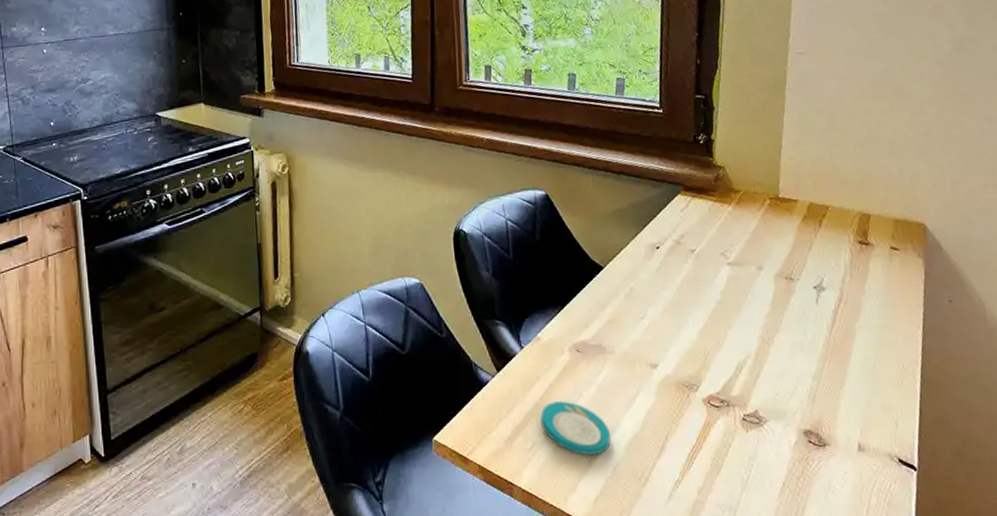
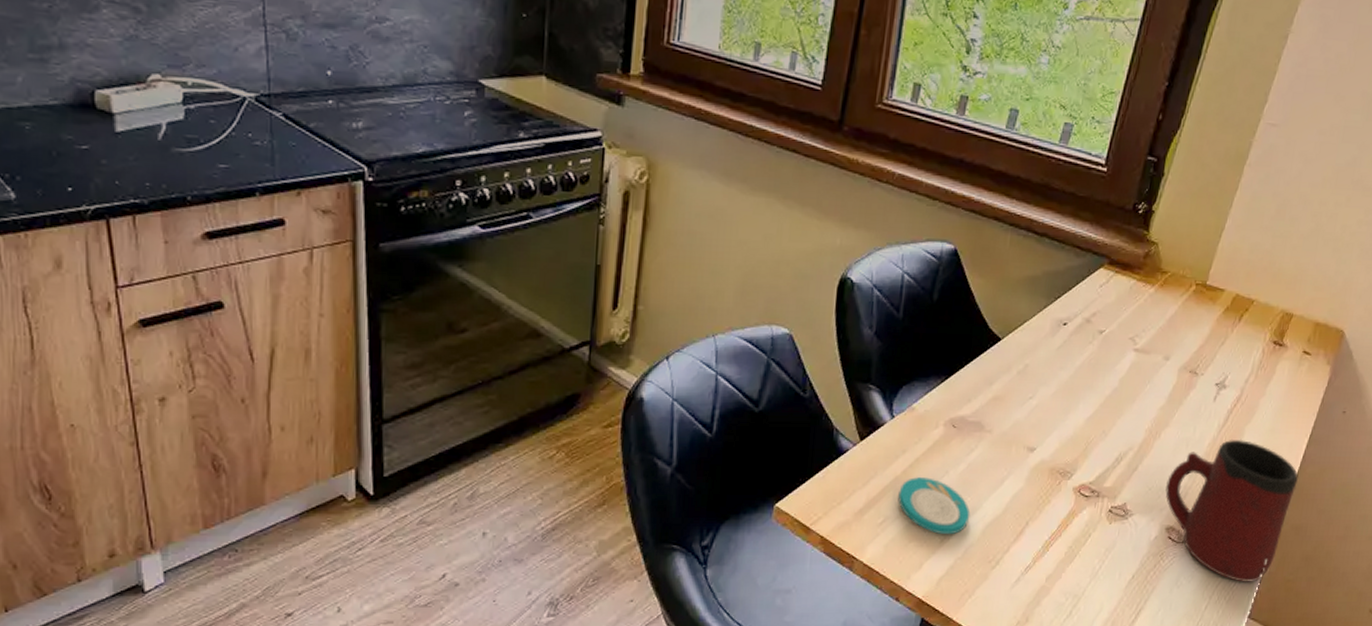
mug: none [792,338,925,483] -> present [1165,439,1298,582]

